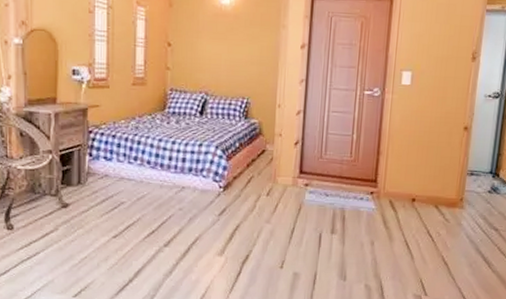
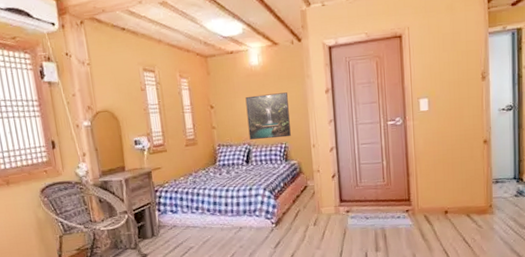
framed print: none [207,38,258,92] -> present [245,92,291,140]

